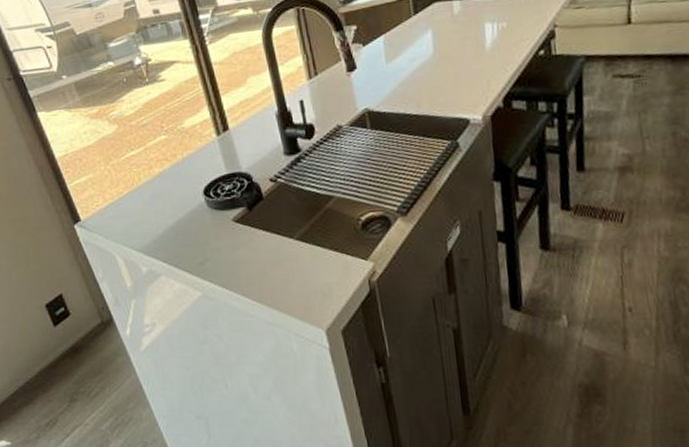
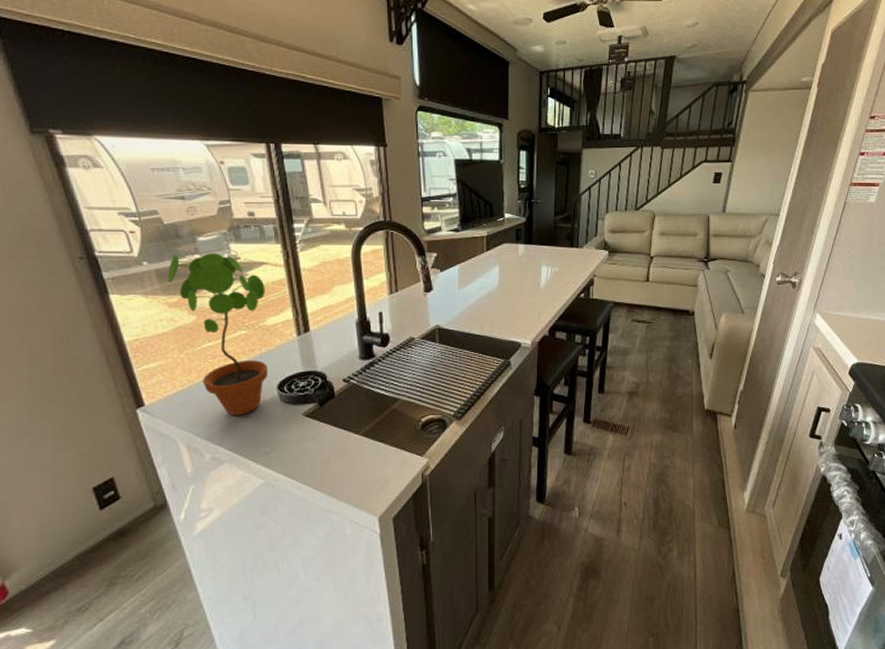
potted plant: none [85,57,192,225] -> present [168,253,267,415]

